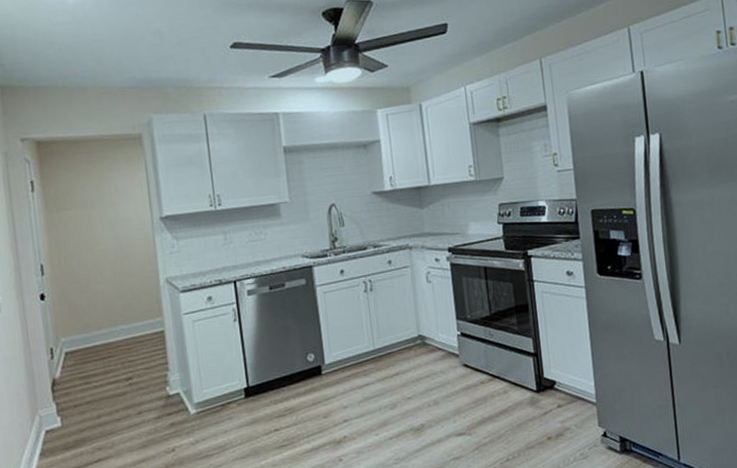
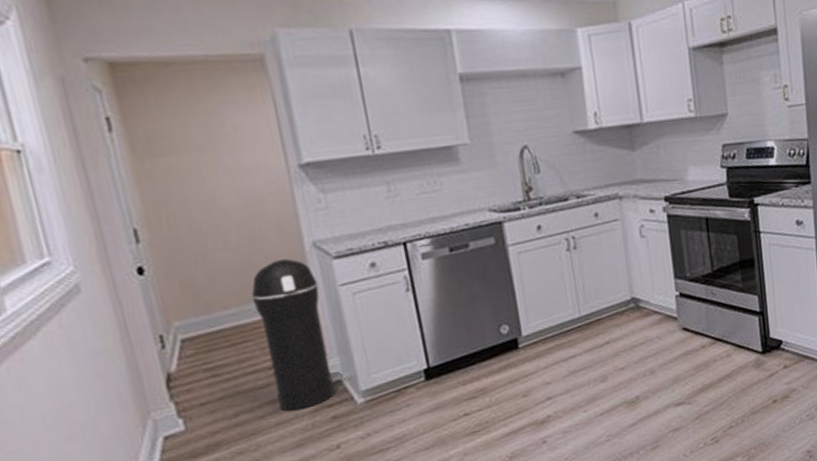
trash can: none [118,291,174,417] -> present [251,258,335,411]

